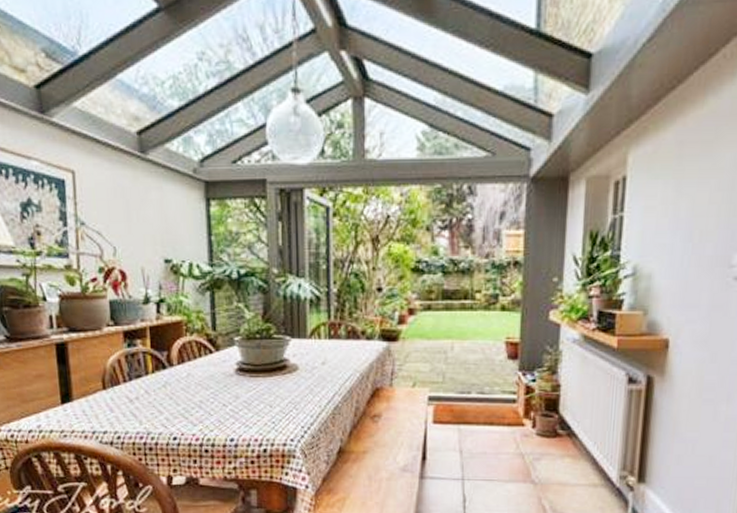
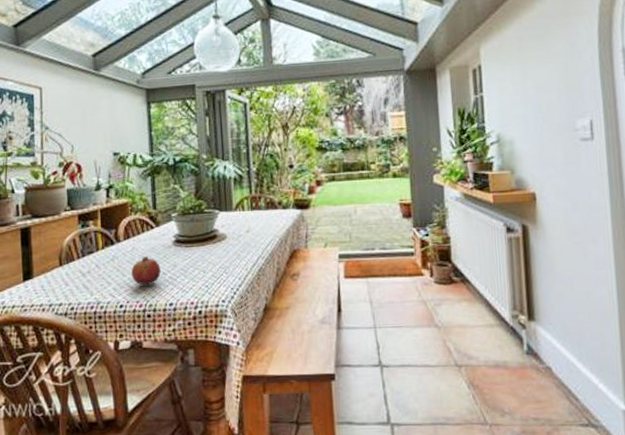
fruit: none [186,385,221,417] -> present [131,256,161,285]

